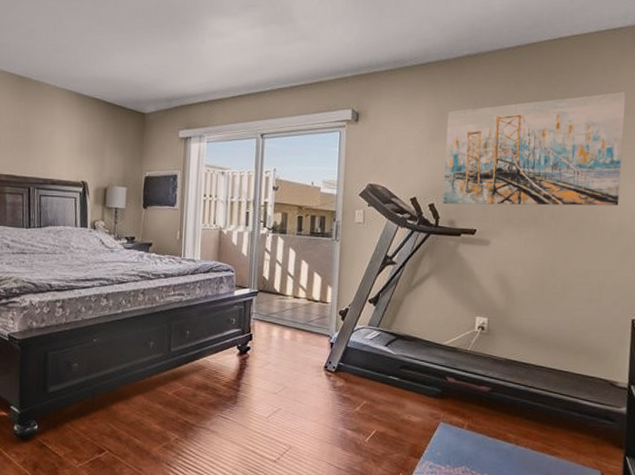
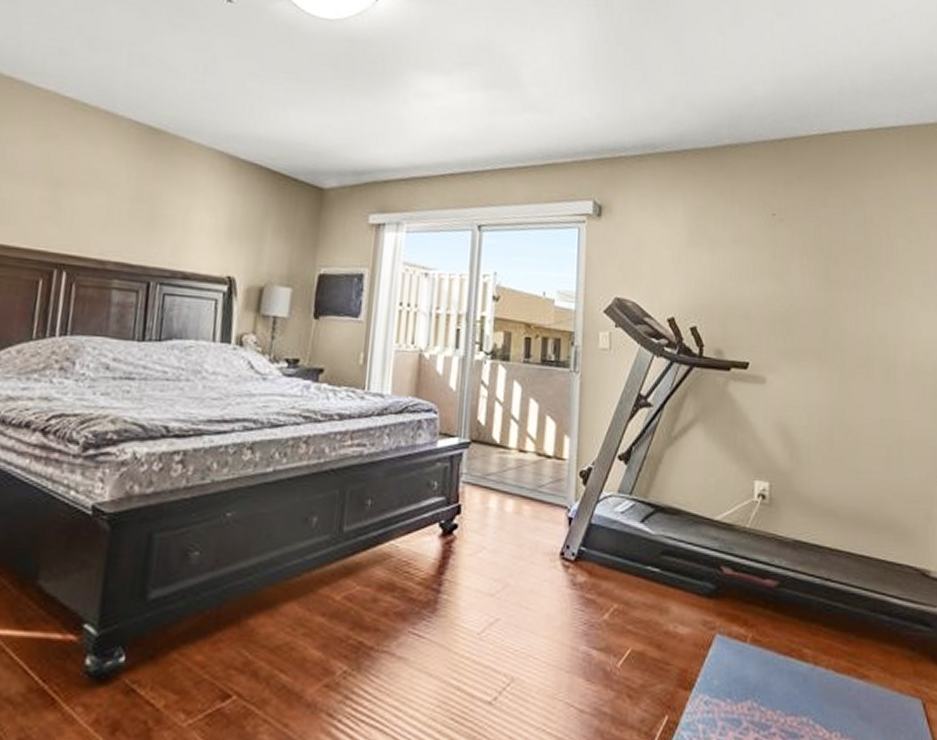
wall art: present [442,92,627,206] -> none [707,200,911,338]

